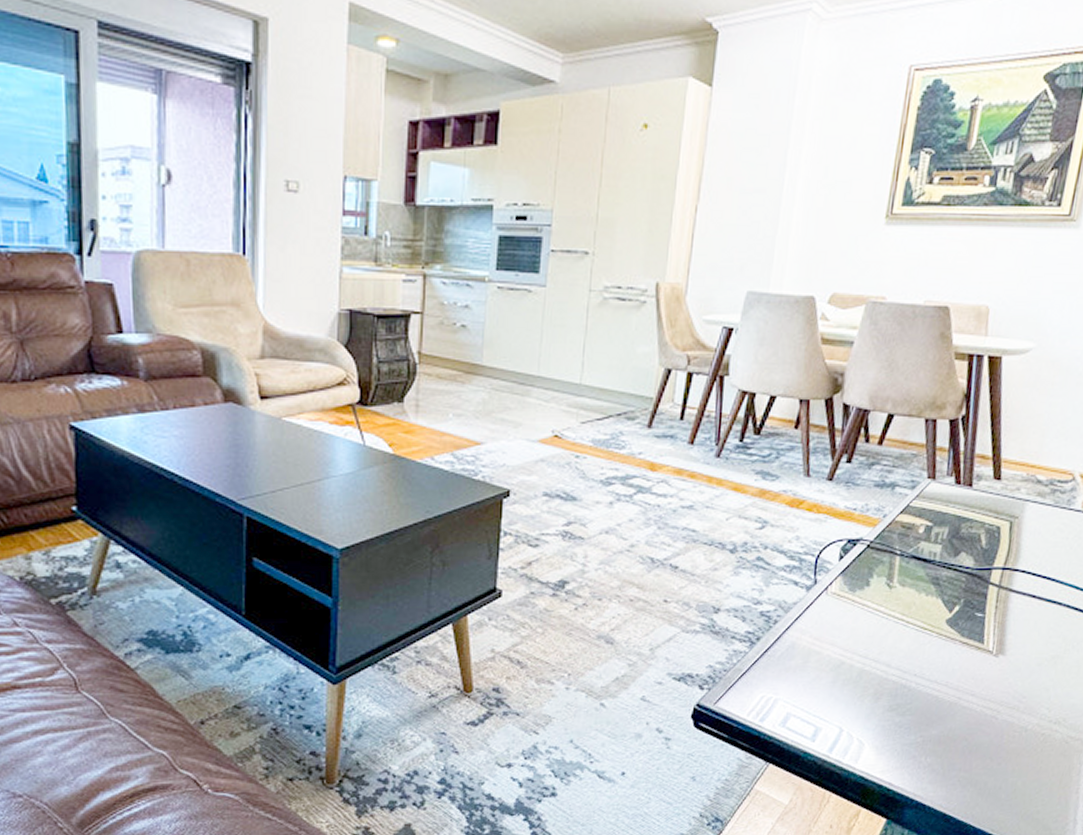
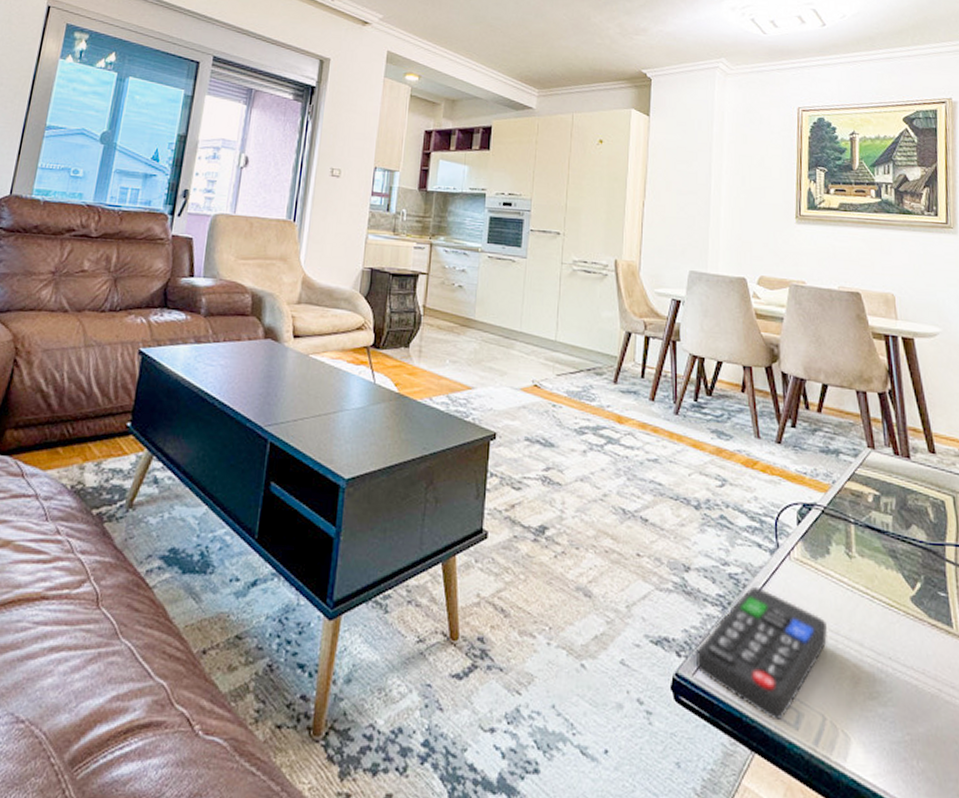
remote control: none [718,622,857,735] -> present [695,587,828,720]

